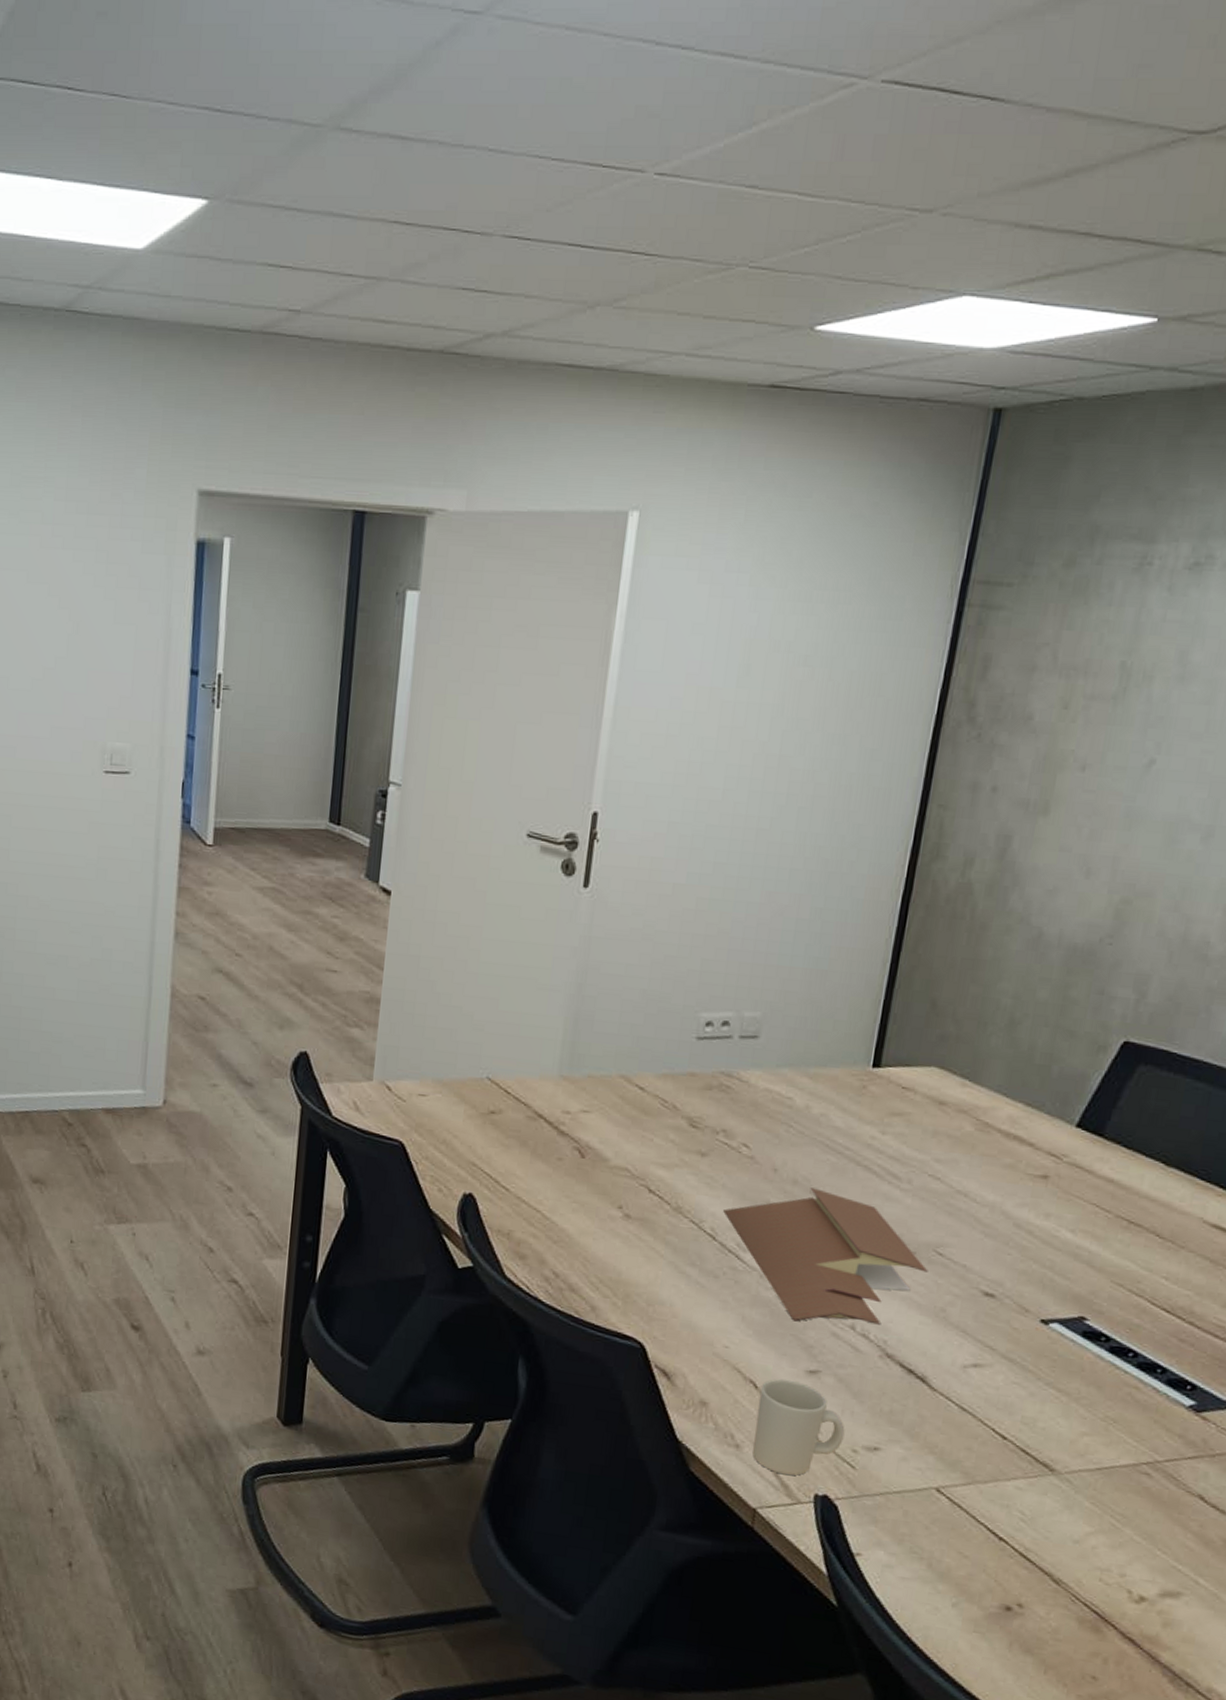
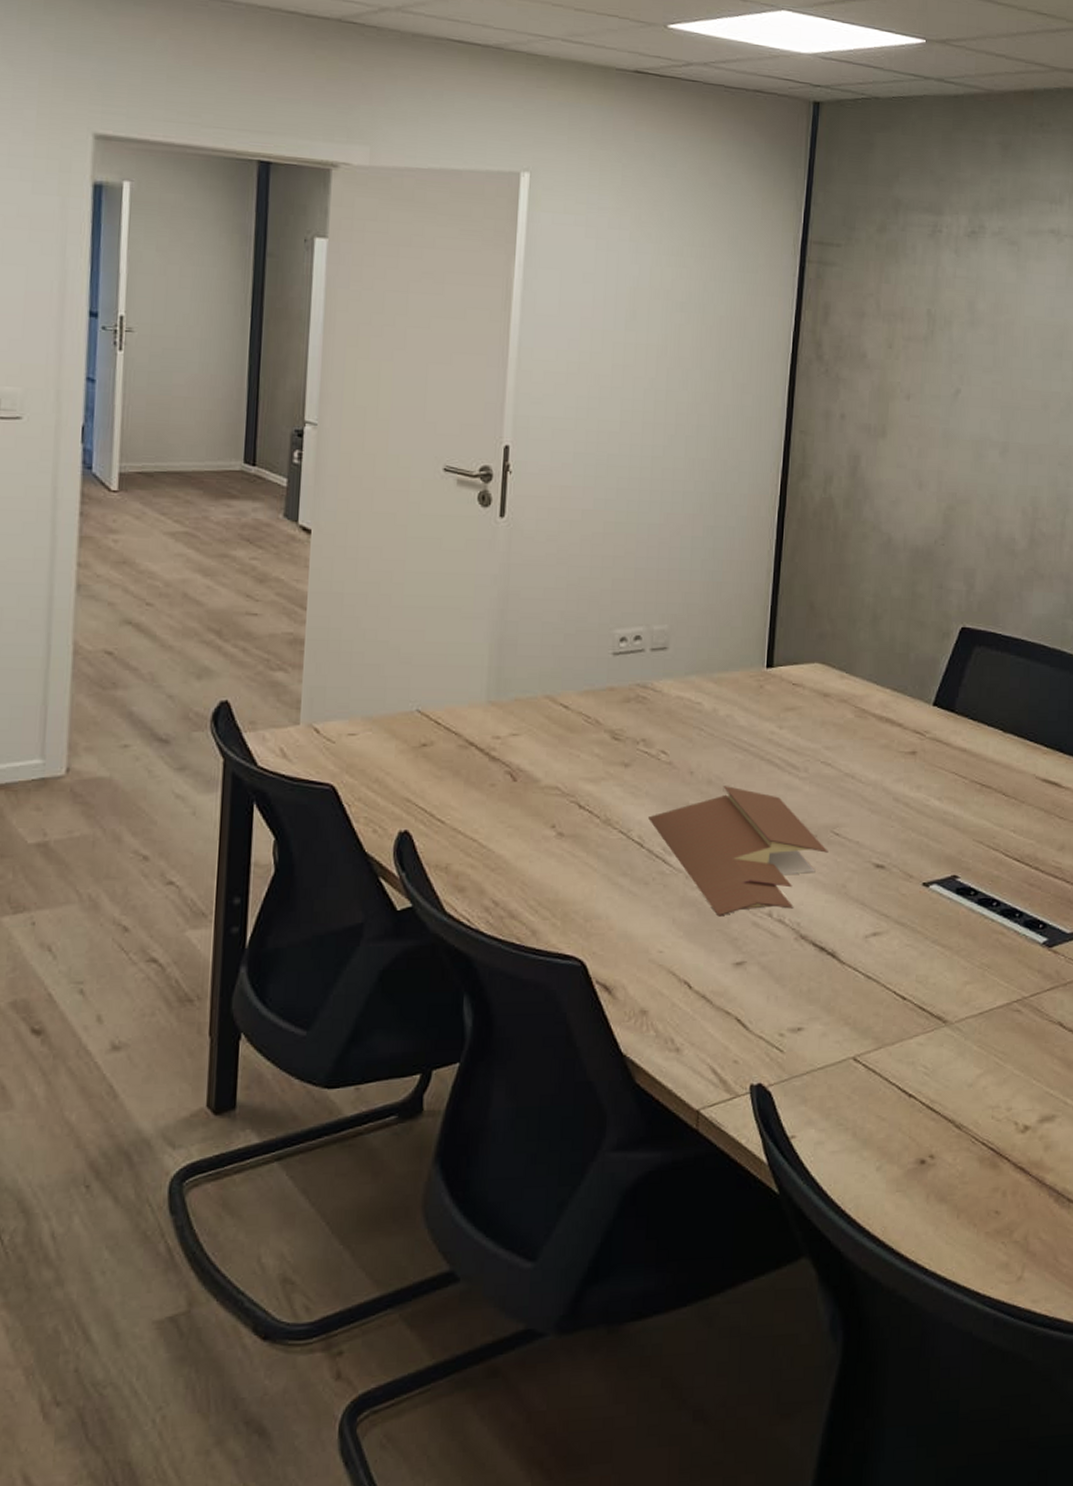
mug: present [752,1379,845,1476] -> none [692,975,772,1071]

